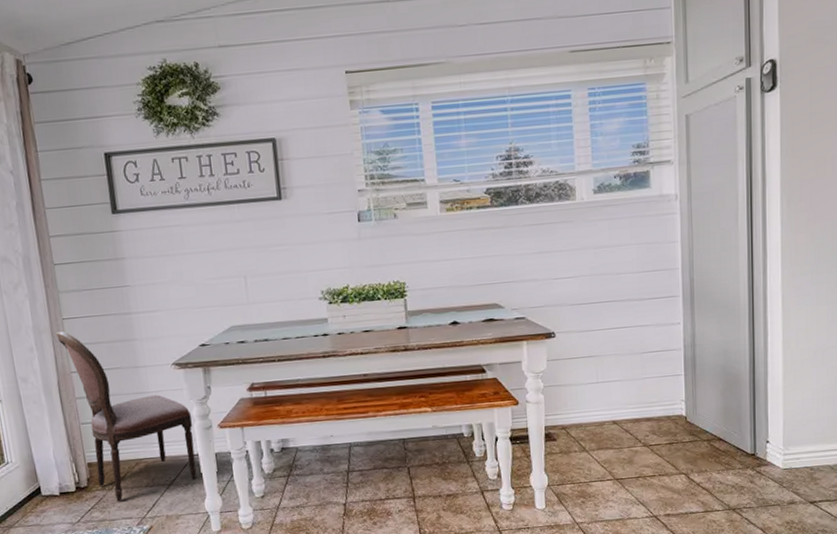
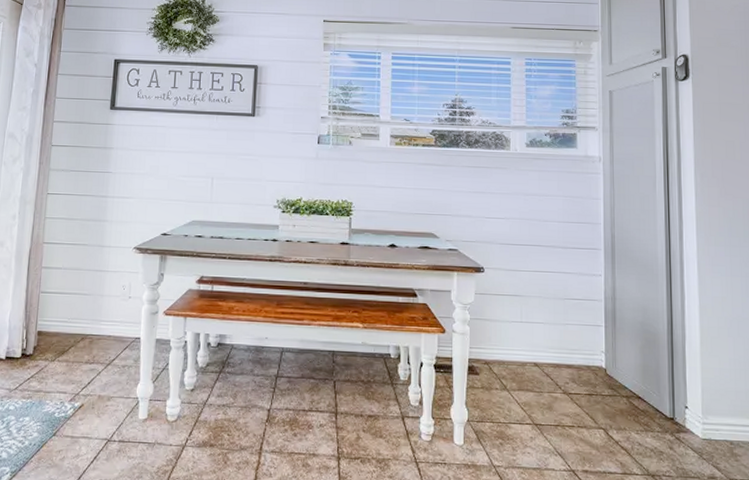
dining chair: present [55,330,197,502] -> none [38,204,141,375]

